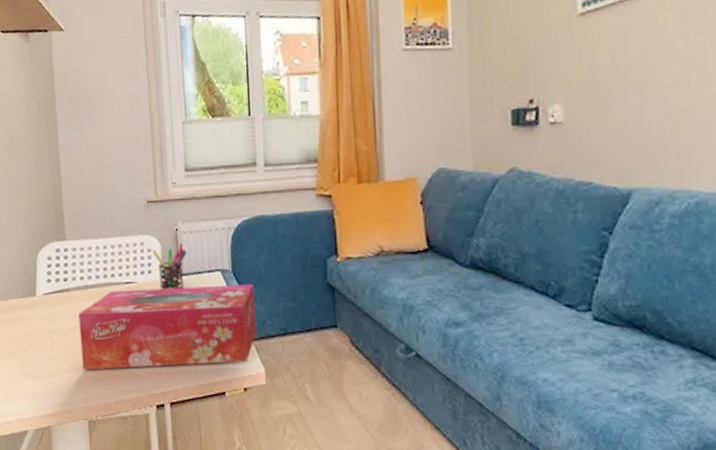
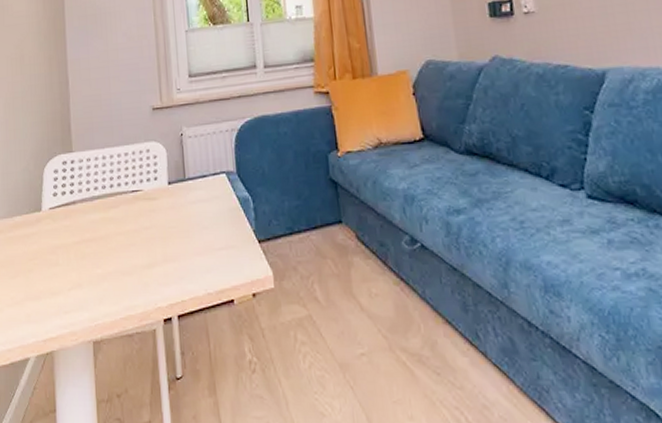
tissue box: present [78,284,257,370] -> none [84,184,264,286]
pen holder: present [152,243,187,289] -> none [158,148,192,196]

